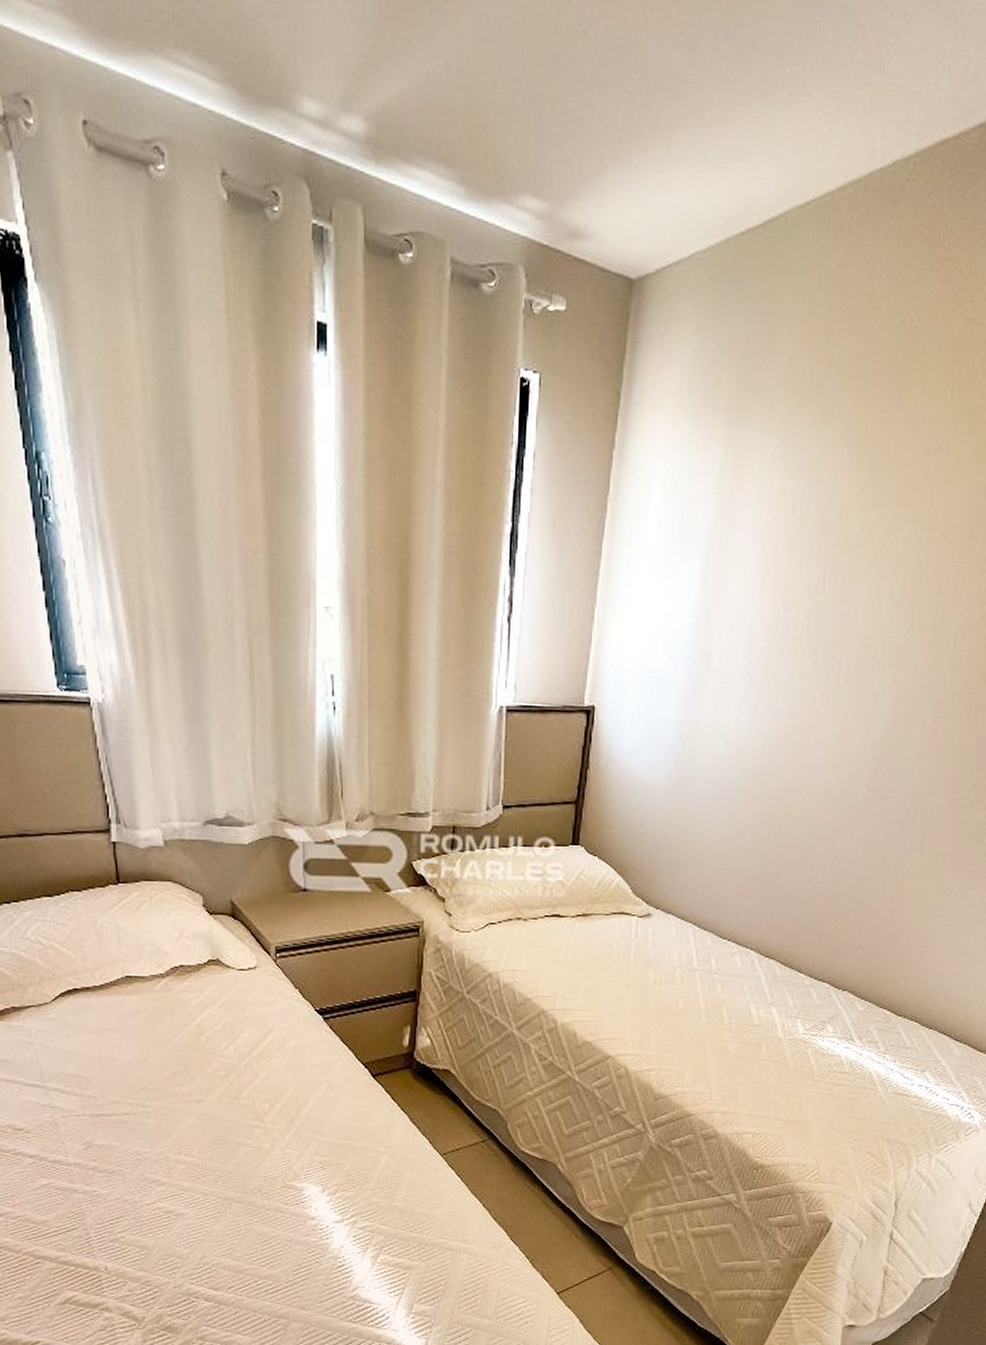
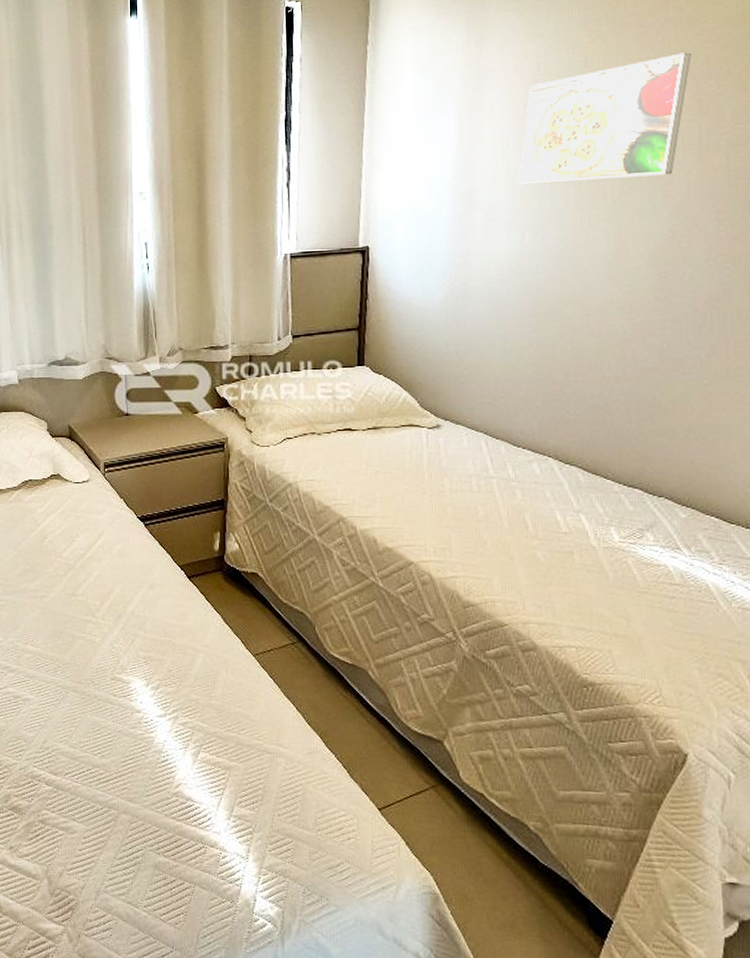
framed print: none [759,517,942,657] -> present [519,52,691,184]

